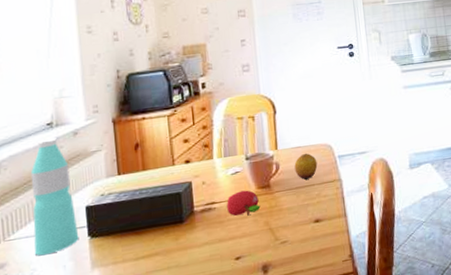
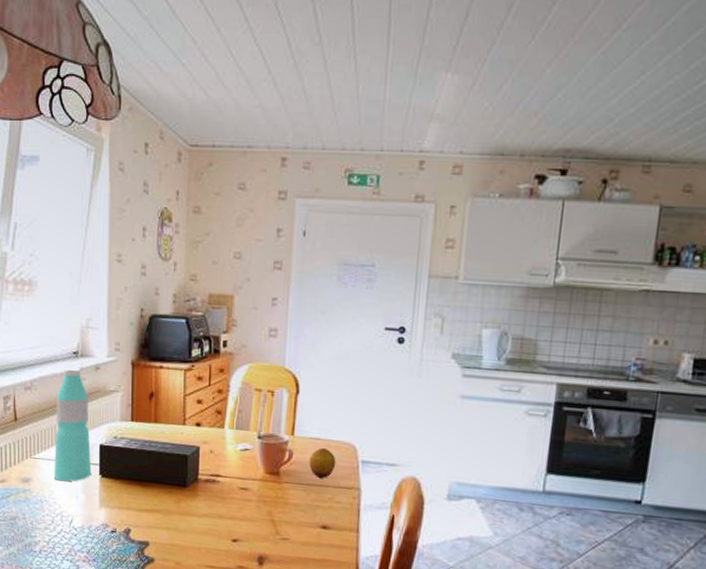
fruit: present [227,190,261,216] -> none [231,470,266,500]

